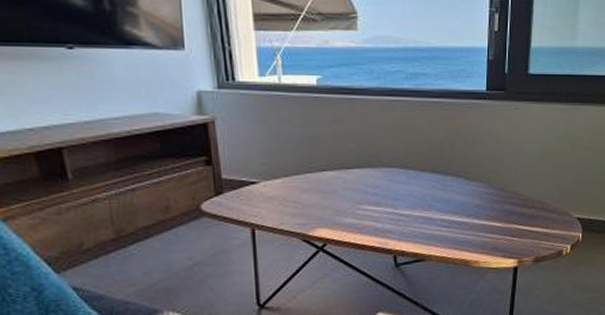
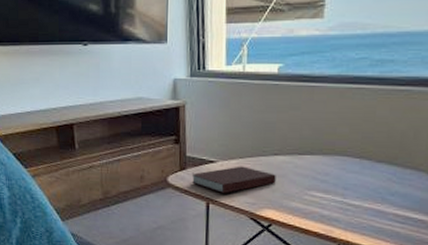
notebook: none [230,185,326,216] -> present [191,166,276,193]

